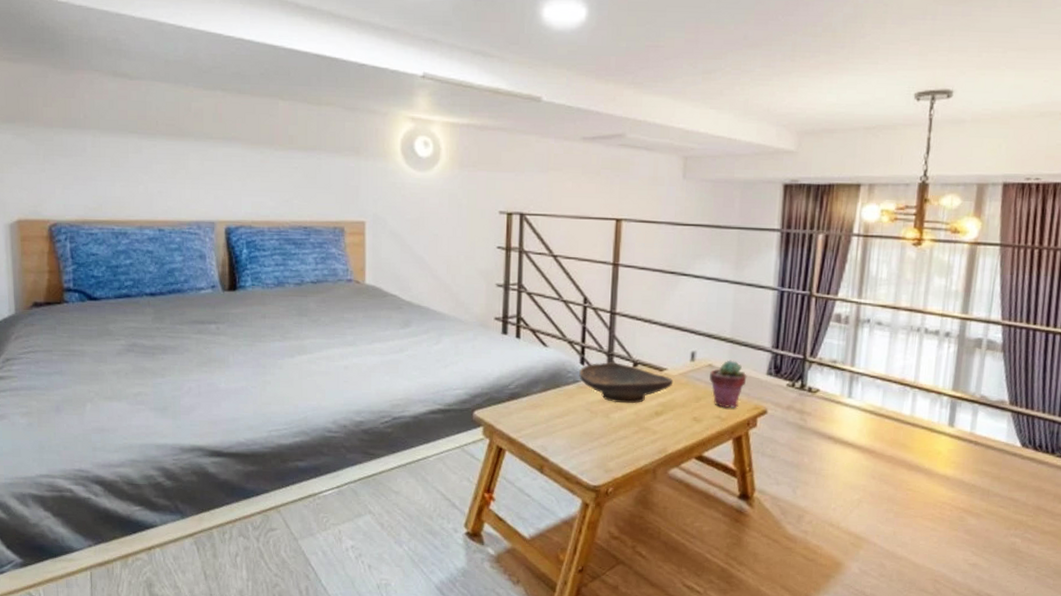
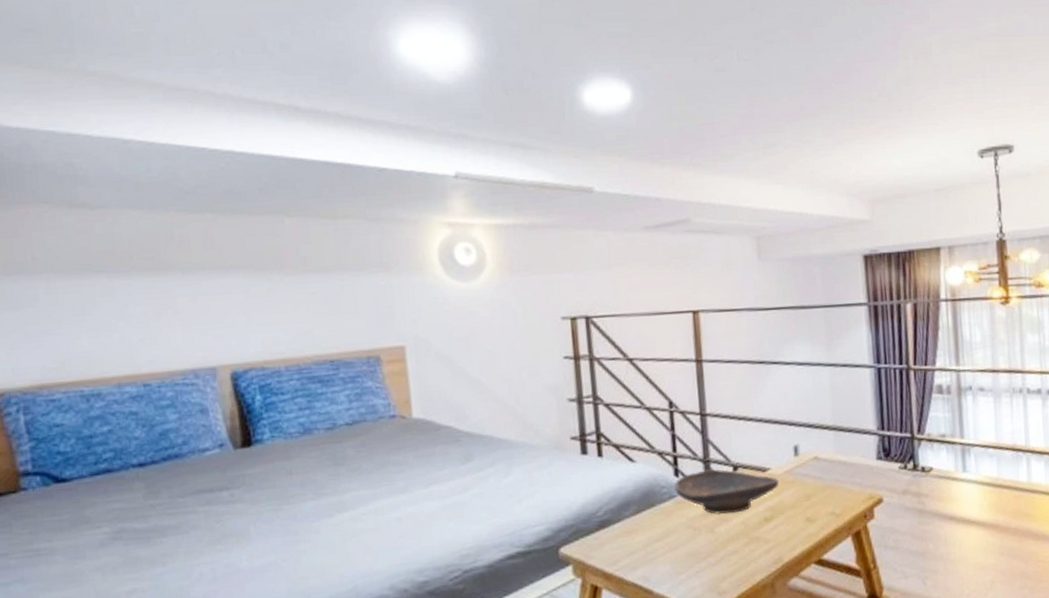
potted succulent: present [710,360,747,409] -> none [817,449,857,503]

